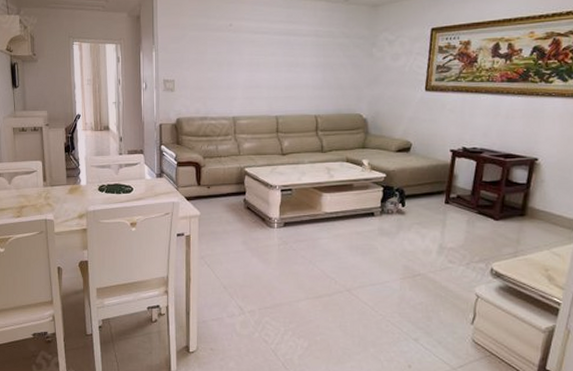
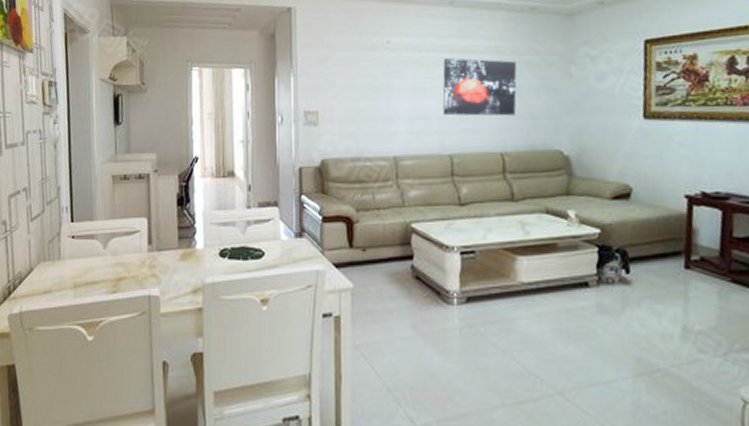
wall art: none [272,39,331,87] -> present [442,58,517,116]

